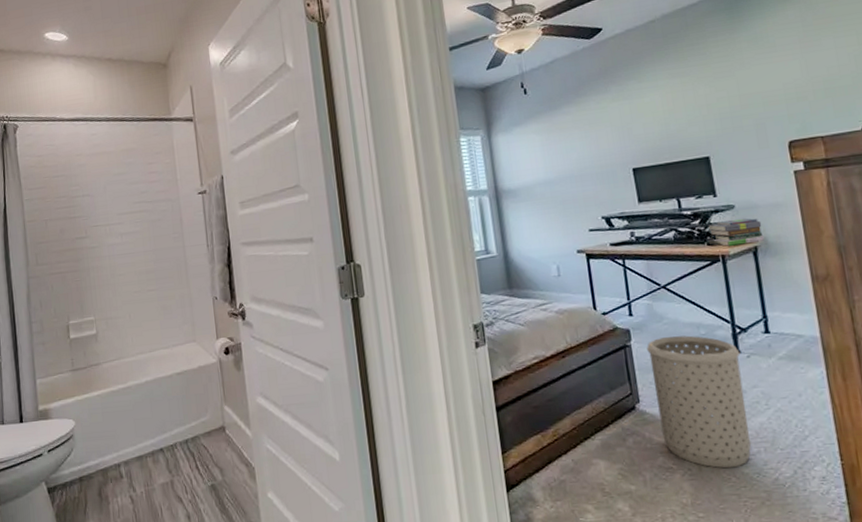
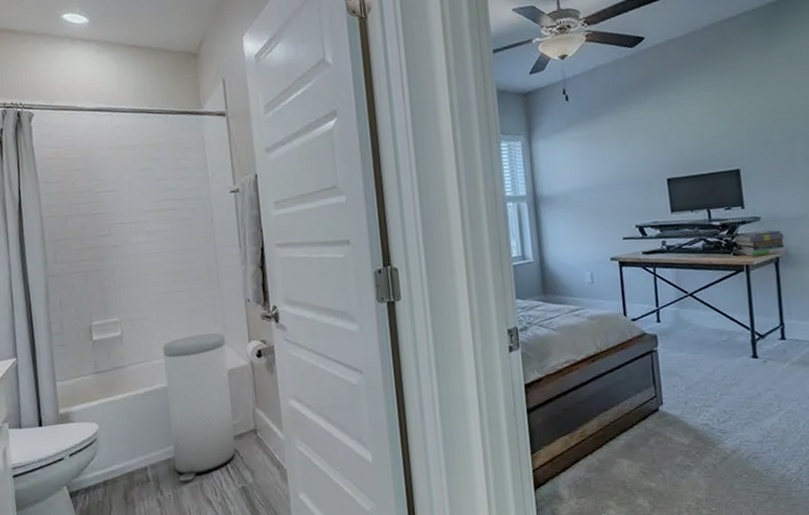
pedal bin: none [135,331,205,479] -> present [163,333,236,482]
laundry basket: present [647,335,751,469] -> none [672,341,762,466]

